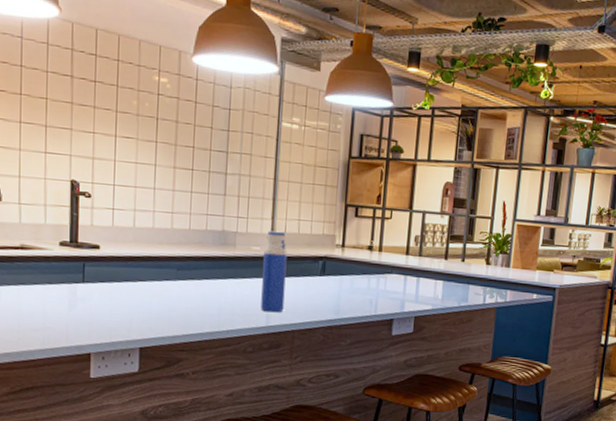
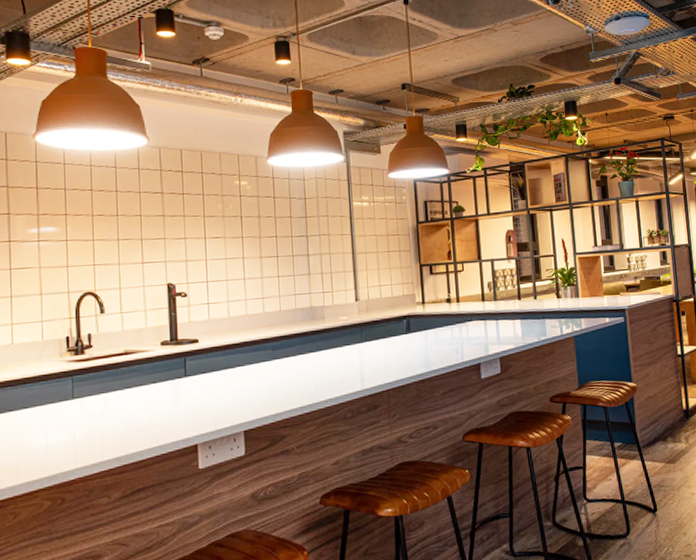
water bottle: present [261,230,287,313] -> none [351,298,376,376]

